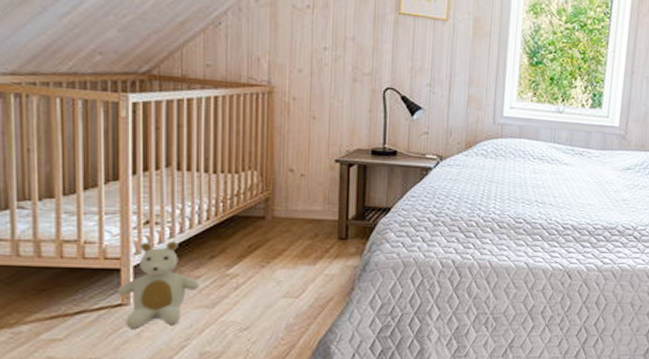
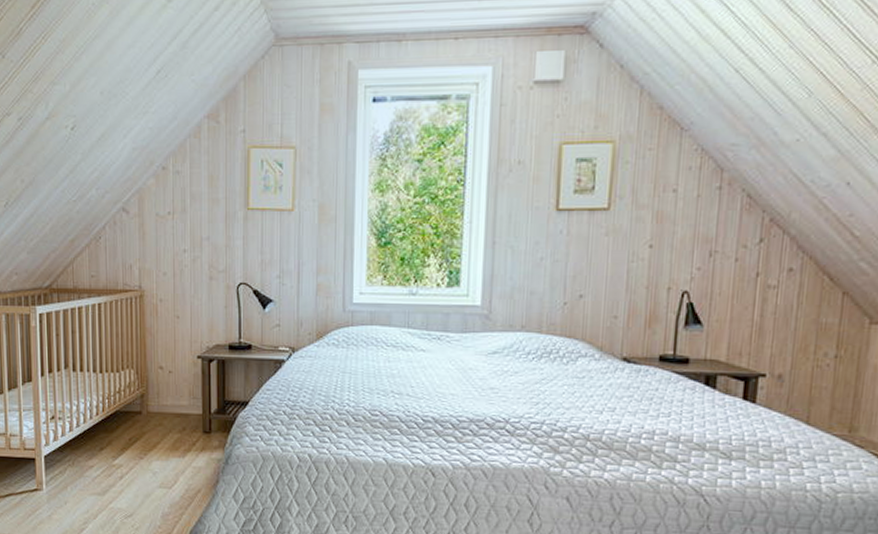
stuffed bear: present [116,241,199,329] -> none [33,434,93,511]

